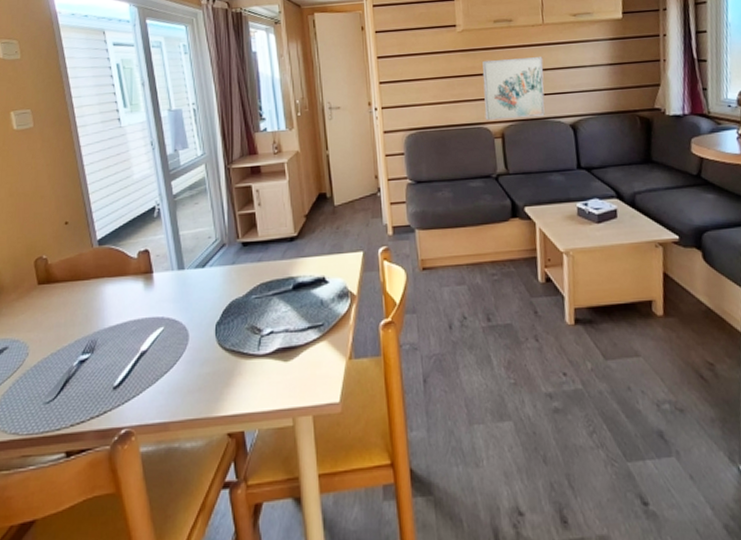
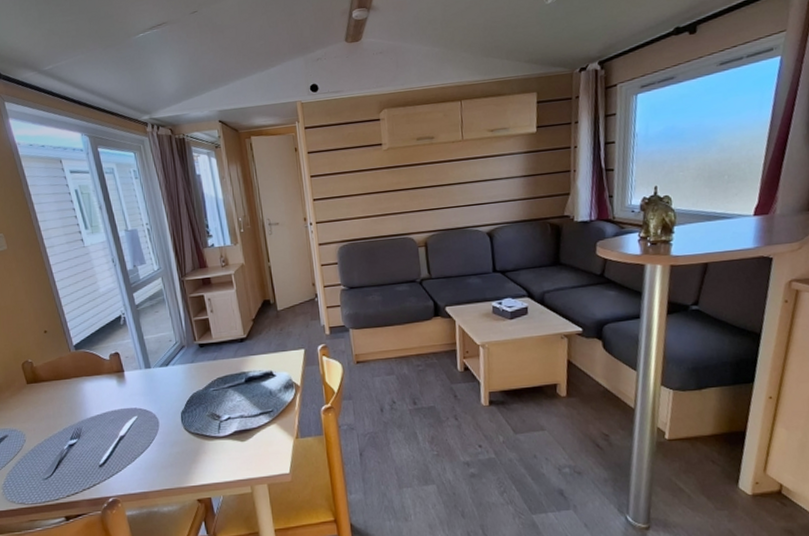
wall art: present [482,57,545,121] -> none [407,171,464,231]

